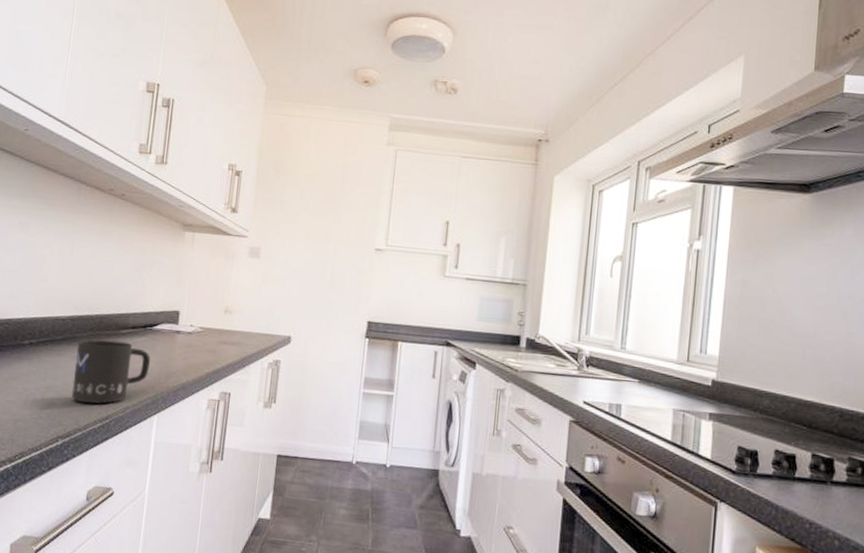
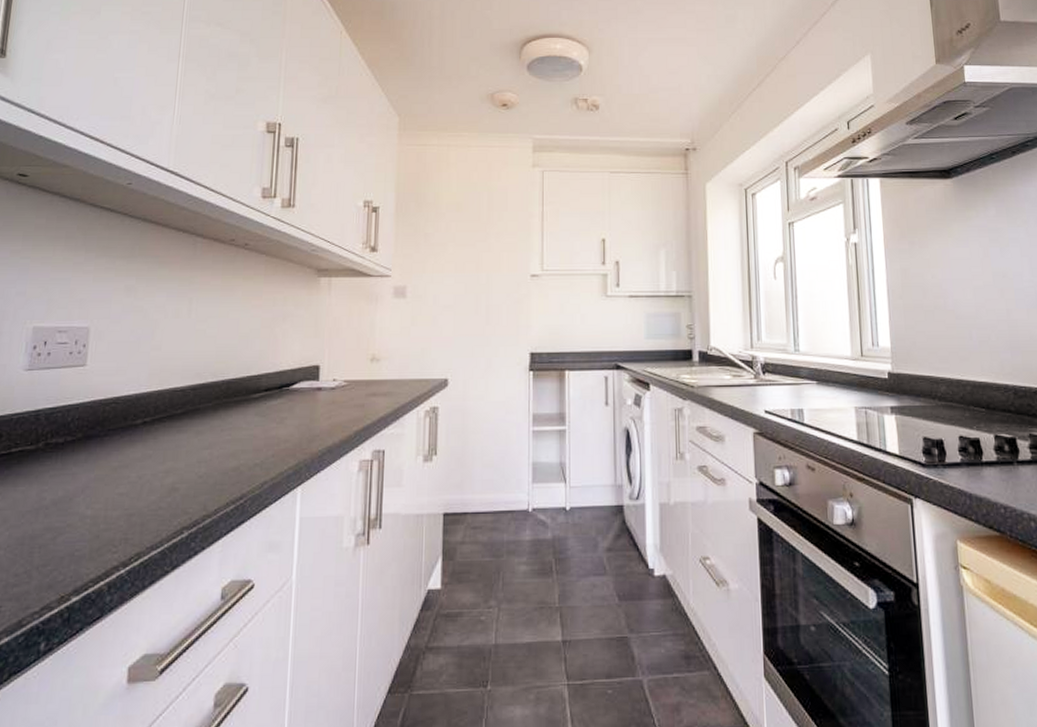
mug: present [72,339,151,404] -> none [197,407,290,484]

